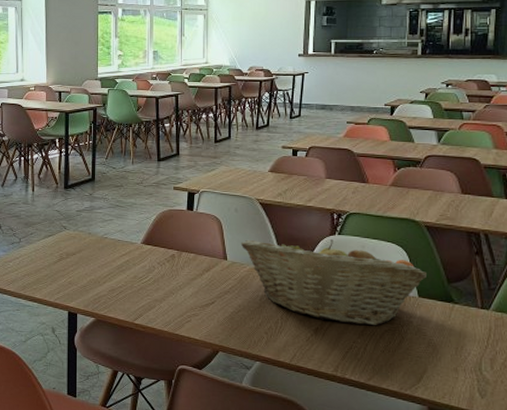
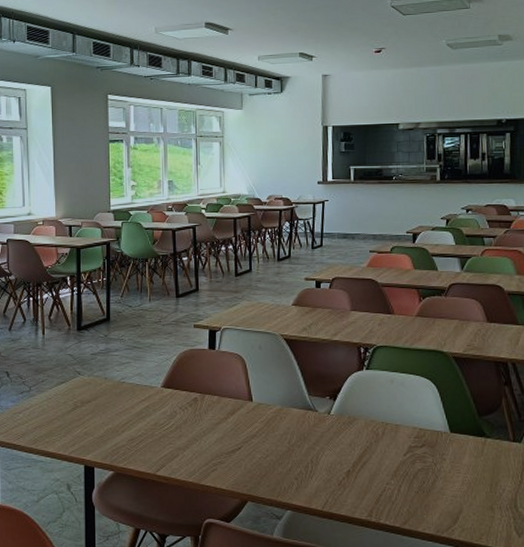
fruit basket: present [240,239,426,326] -> none [266,375,457,466]

